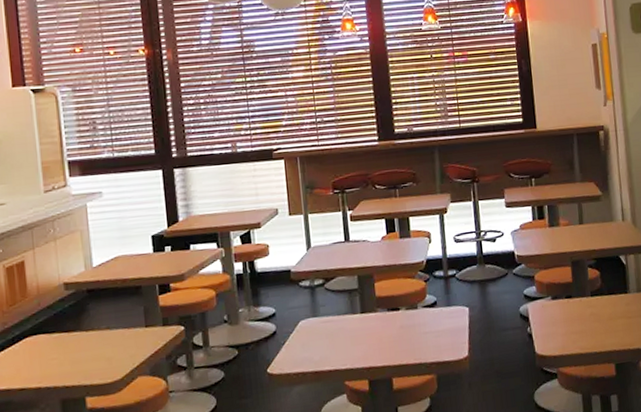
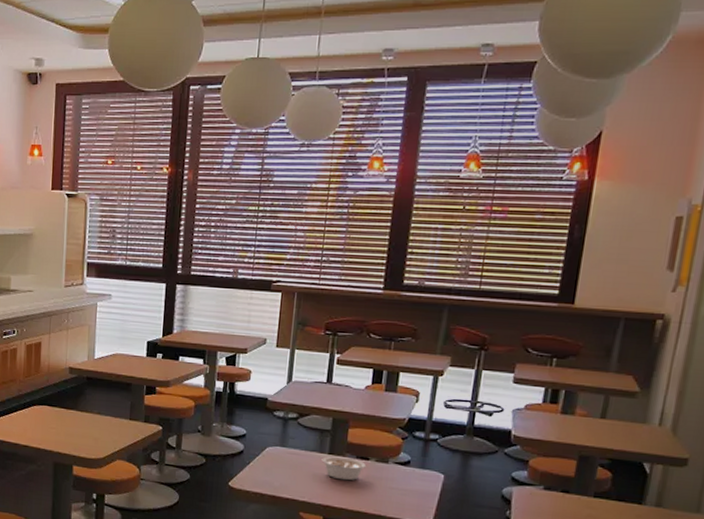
legume: none [355,312,399,338] -> present [321,456,367,481]

